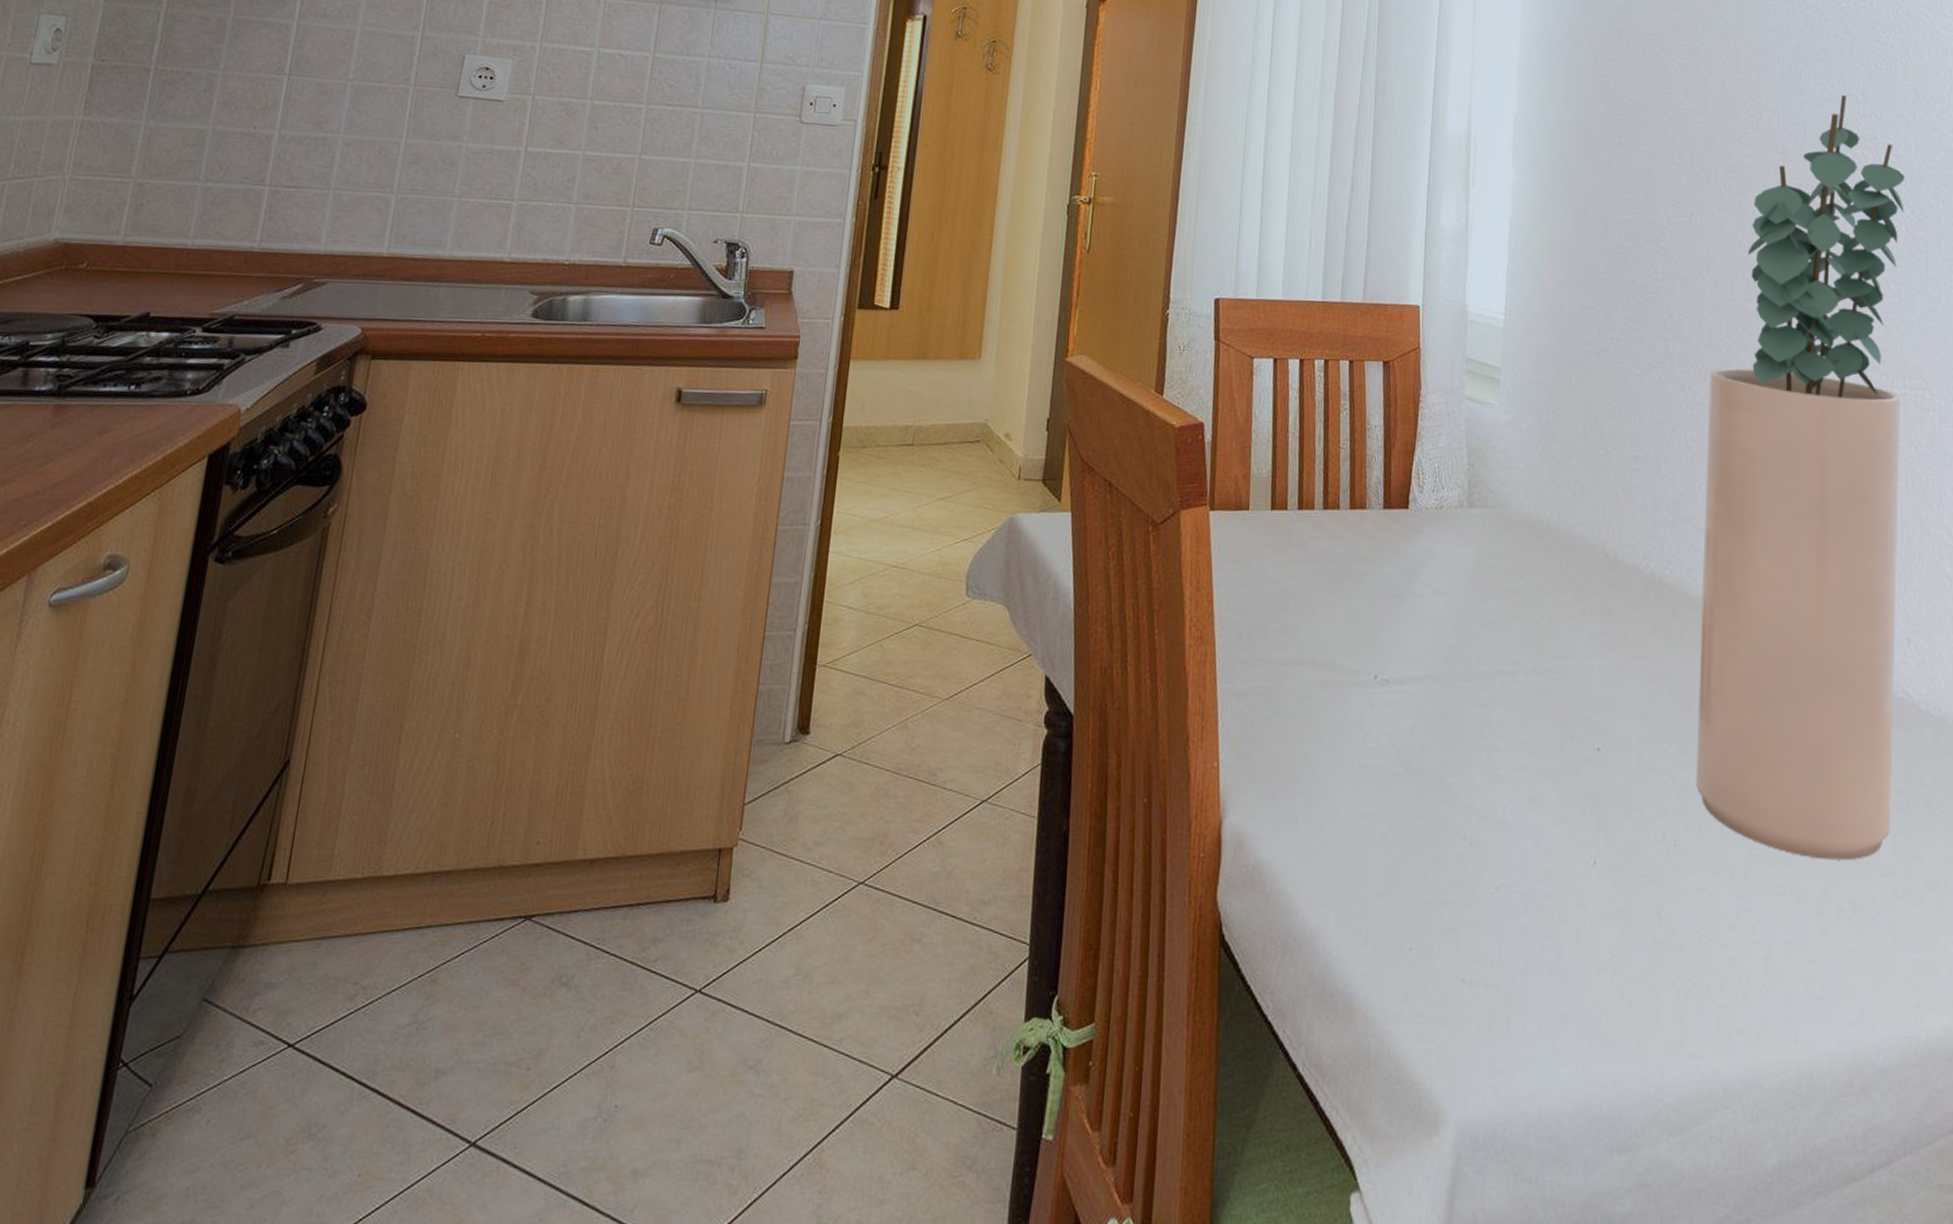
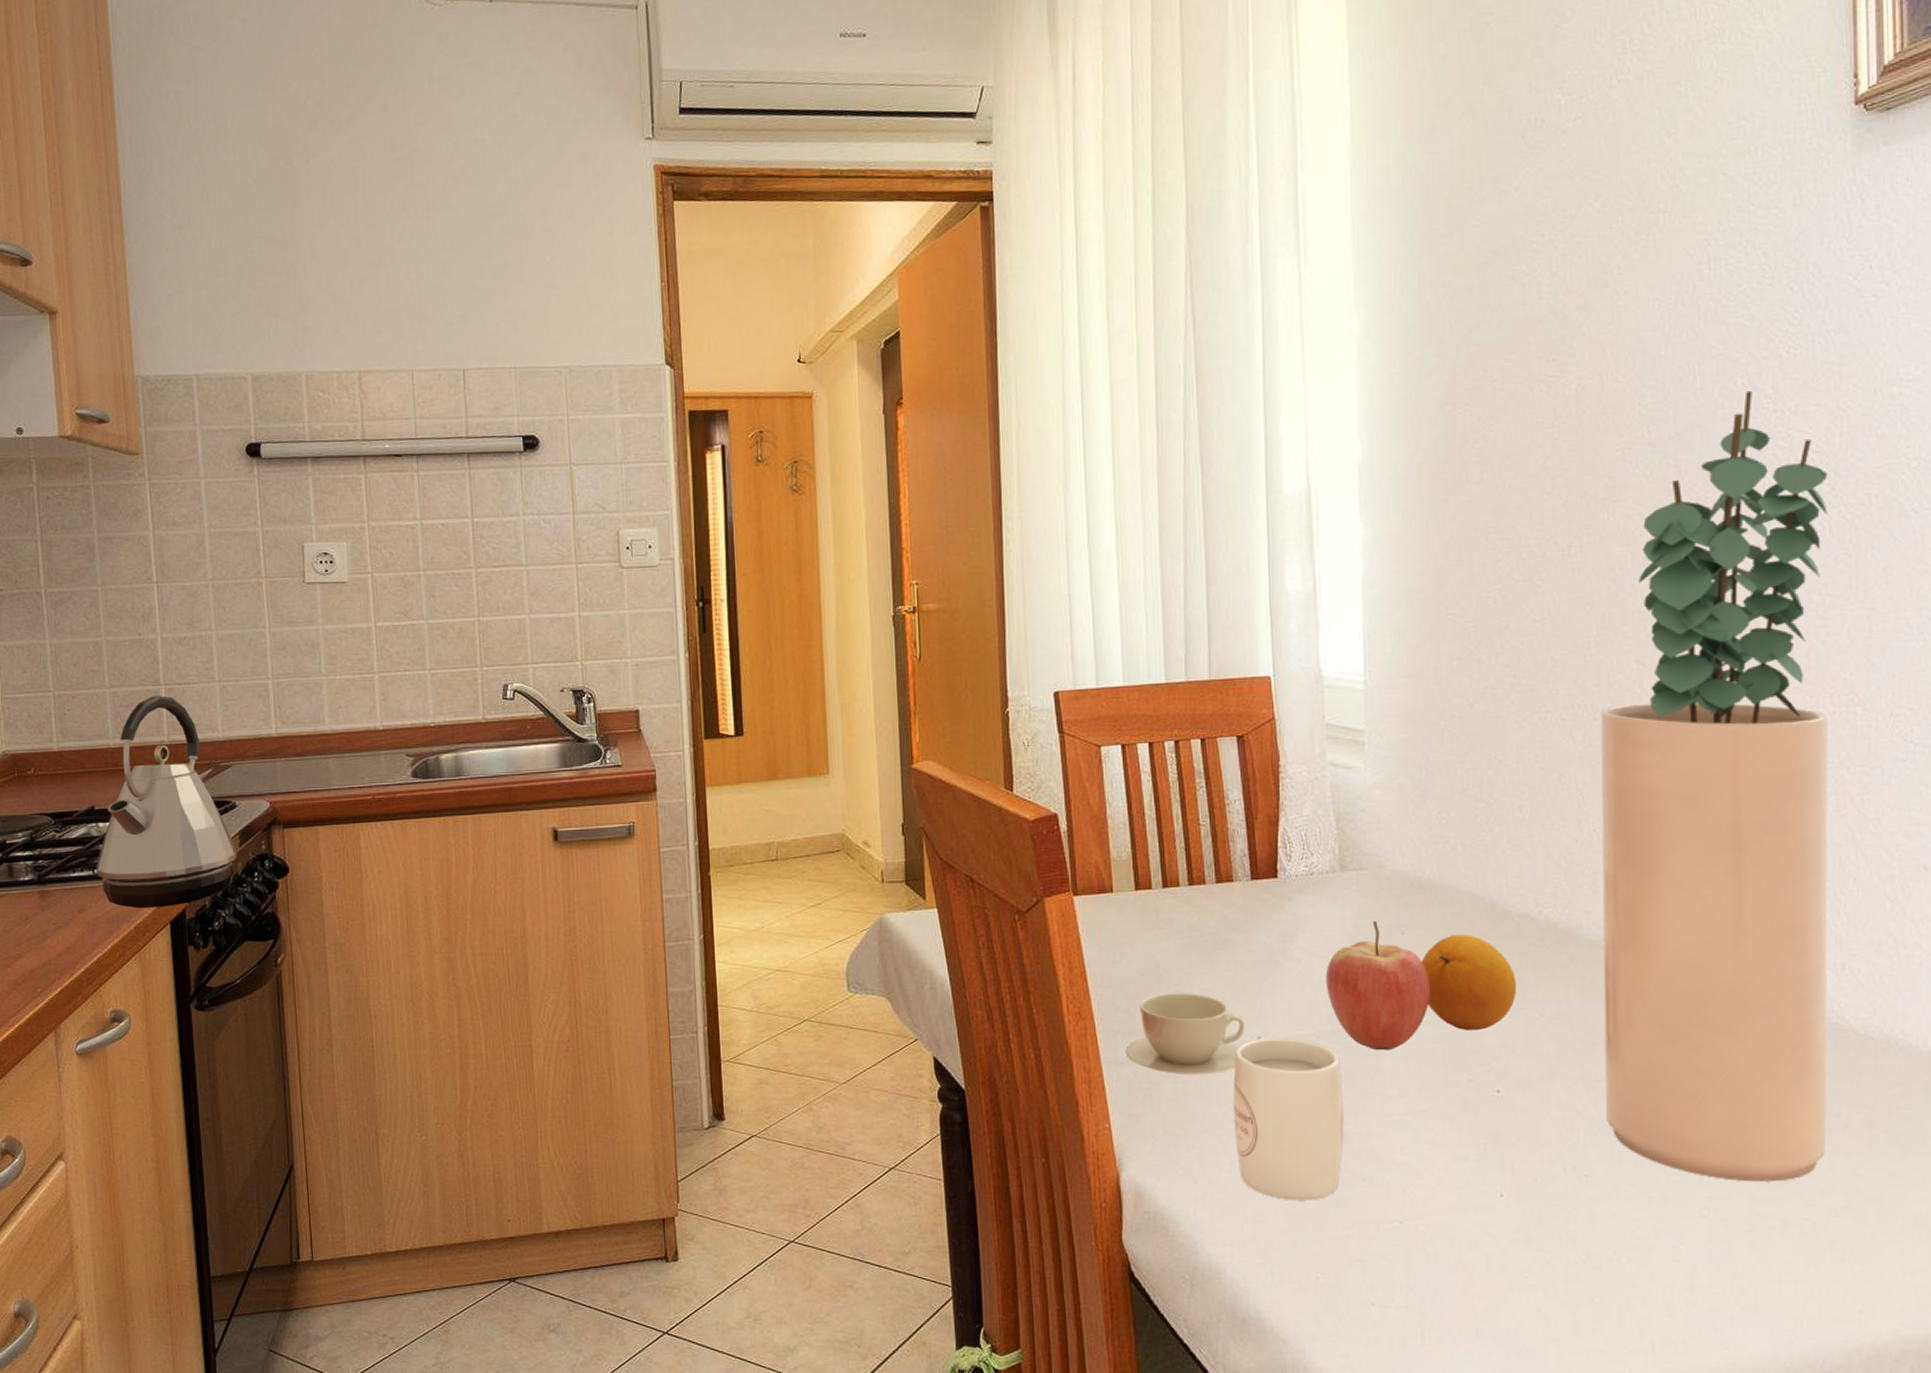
kettle: none [132,196,311,437] -> present [96,696,238,909]
teacup: none [1243,622,1364,714] -> present [1125,993,1245,1075]
mug: none [1342,677,1453,860] -> present [1232,1037,1345,1201]
fruit: none [1444,561,1543,699] -> present [1325,920,1431,1051]
fruit: none [1536,582,1622,683] -> present [1421,935,1517,1030]

